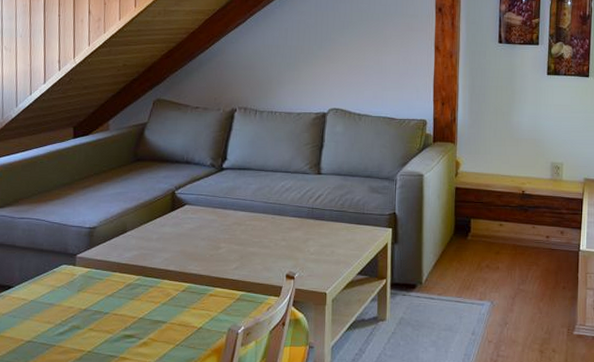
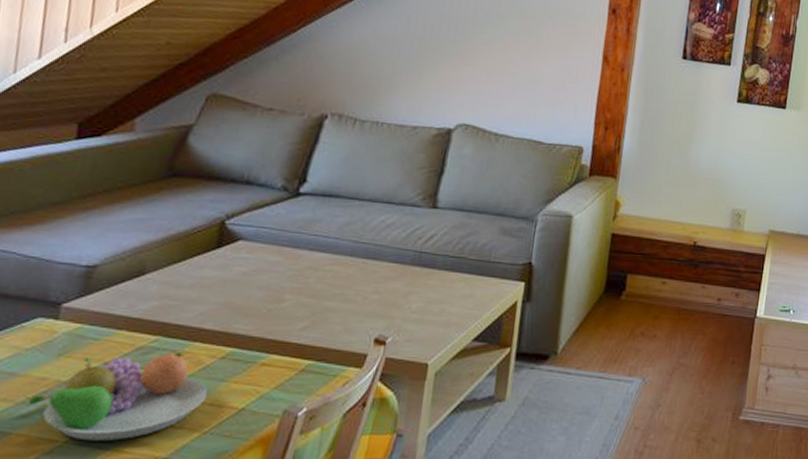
fruit bowl: none [63,288,176,351] -> present [28,353,207,441]

